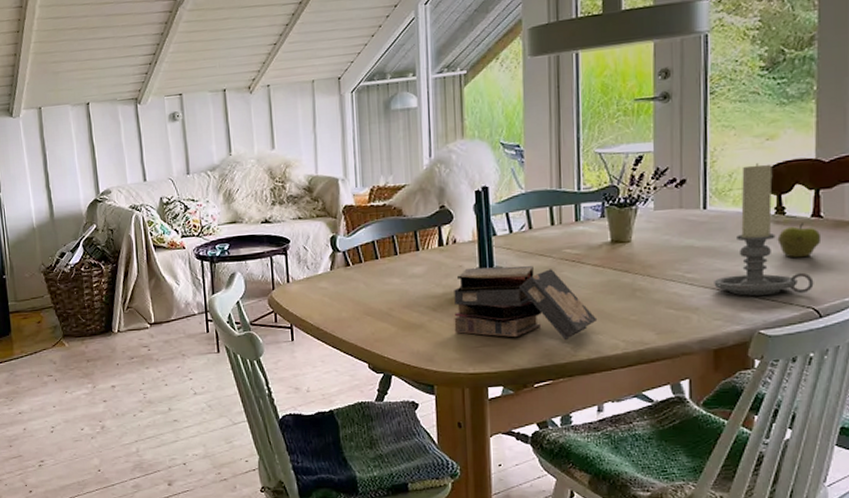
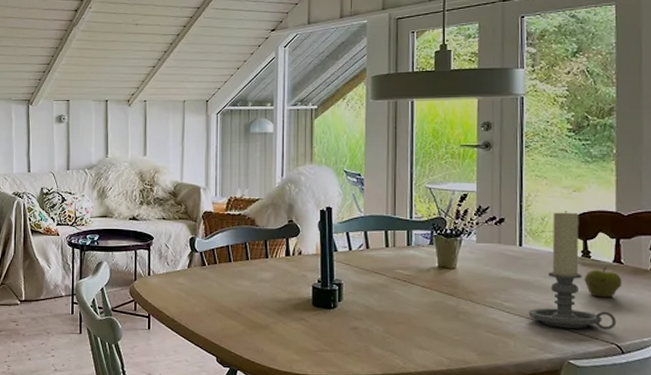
book: present [454,266,598,341] -> none [296,278,425,353]

